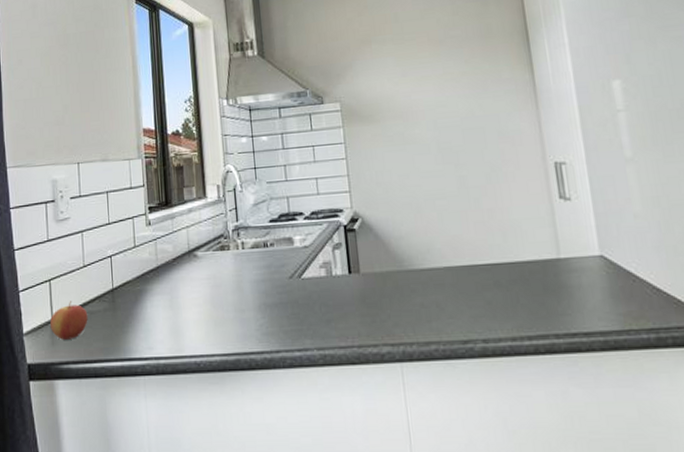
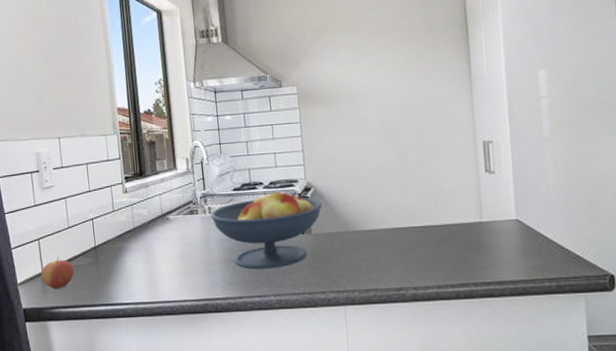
fruit bowl: none [244,222,372,317] -> present [211,191,323,270]

